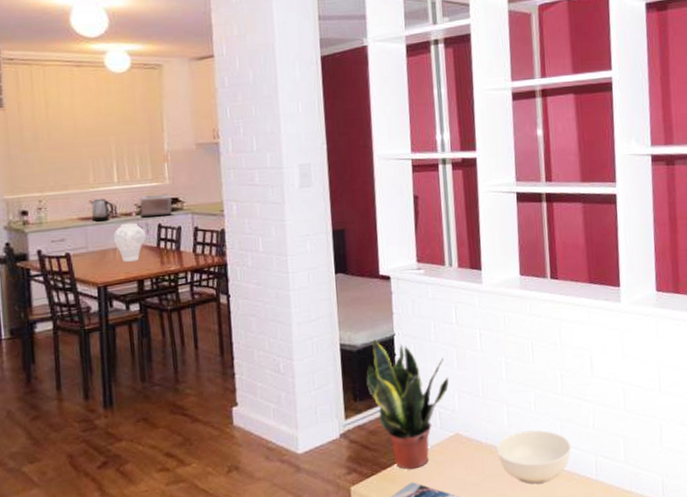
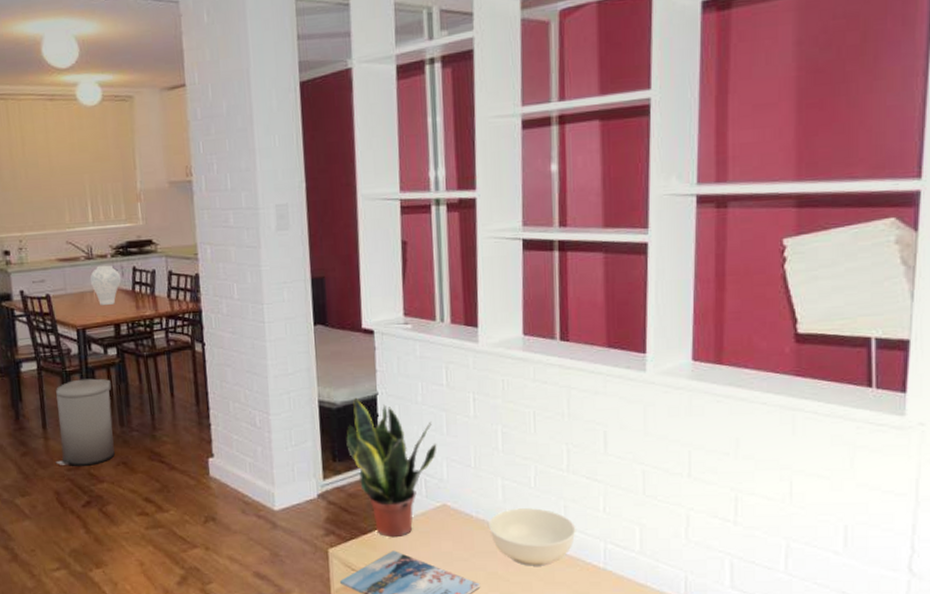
pedal bin: none [70,334,135,428] -> present [56,378,115,467]
kettle: present [91,198,114,222] -> none [68,239,90,263]
toaster: present [139,194,172,218] -> none [114,235,146,260]

